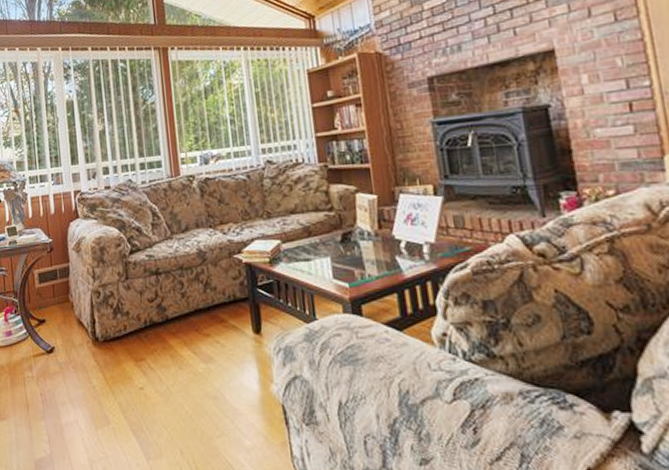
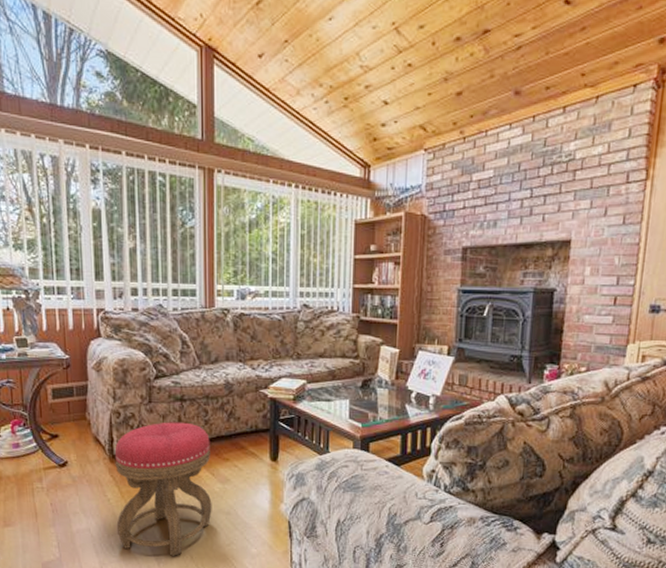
stool: none [97,297,198,451] -> present [114,422,212,556]

